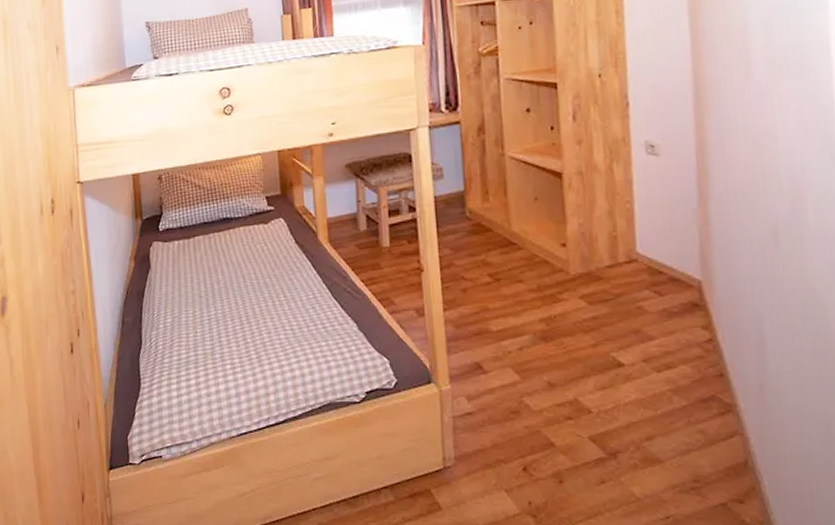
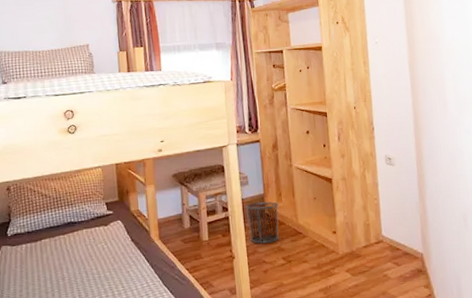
waste bin: none [438,201,485,254] -> present [245,201,279,244]

